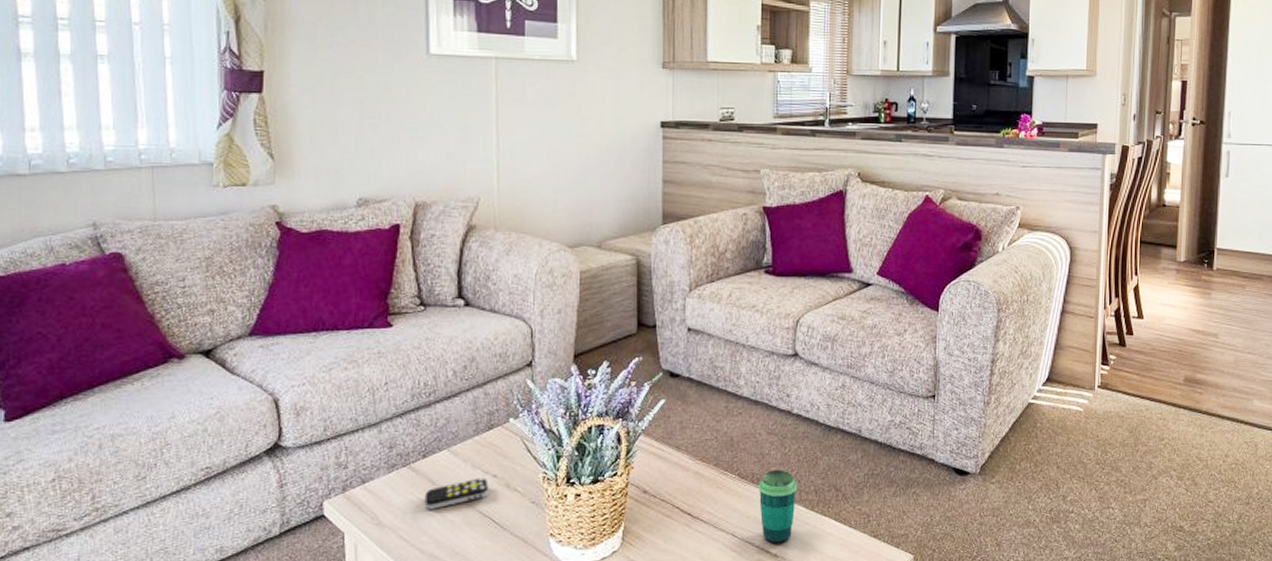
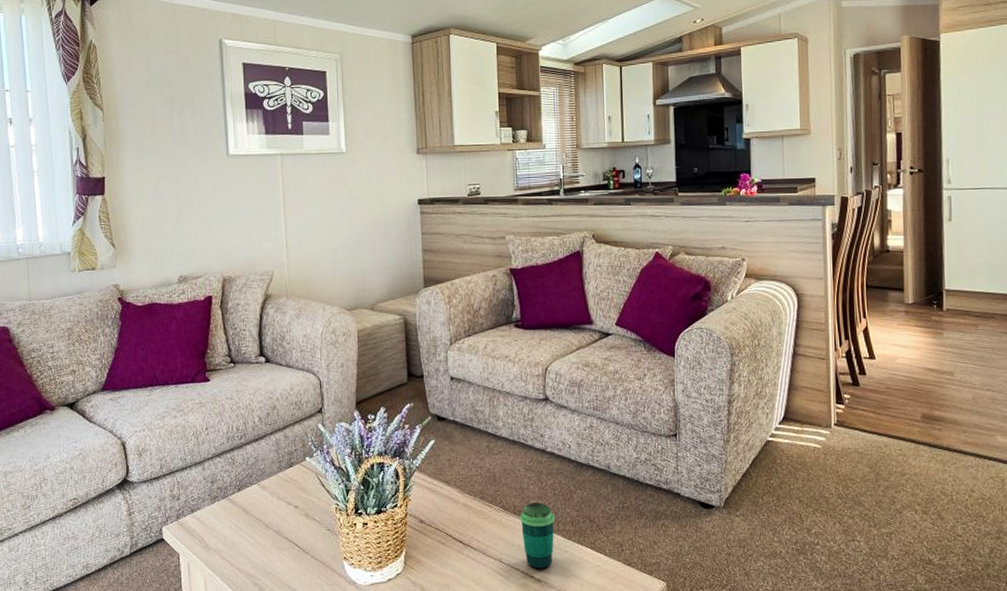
remote control: present [424,478,488,510] -> none [240,508,292,535]

